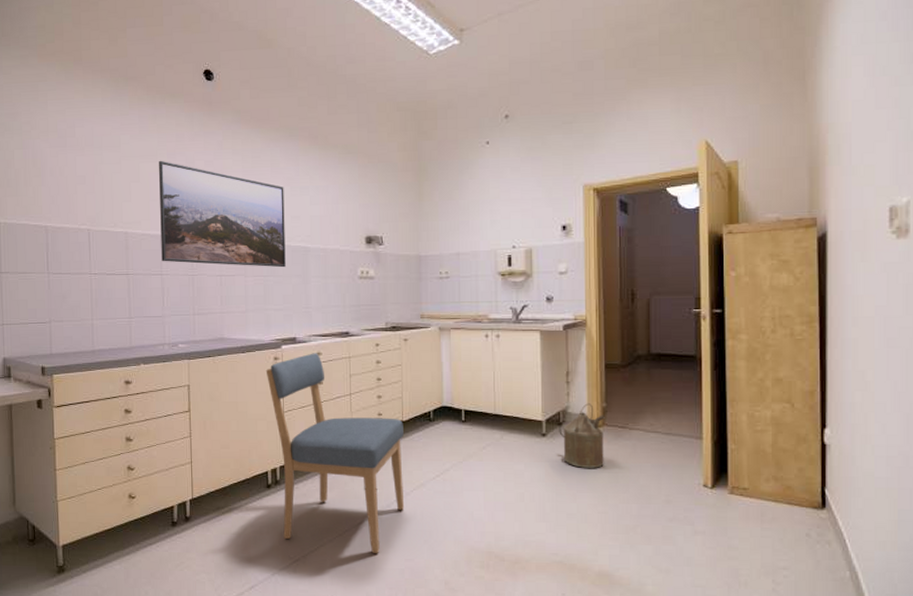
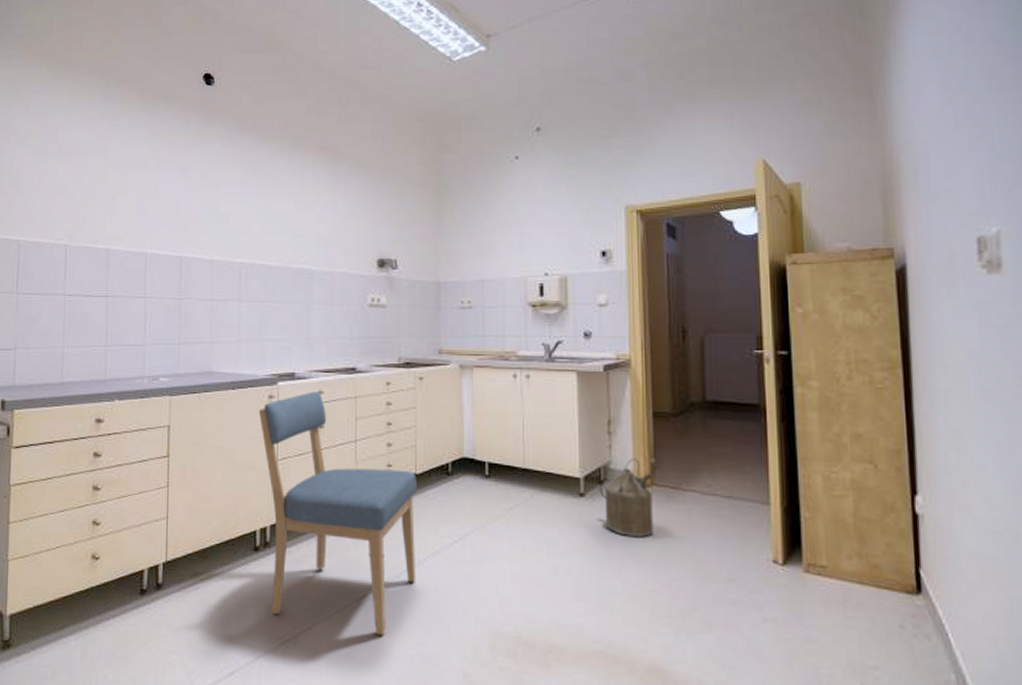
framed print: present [159,160,286,268] -> none [146,170,287,293]

